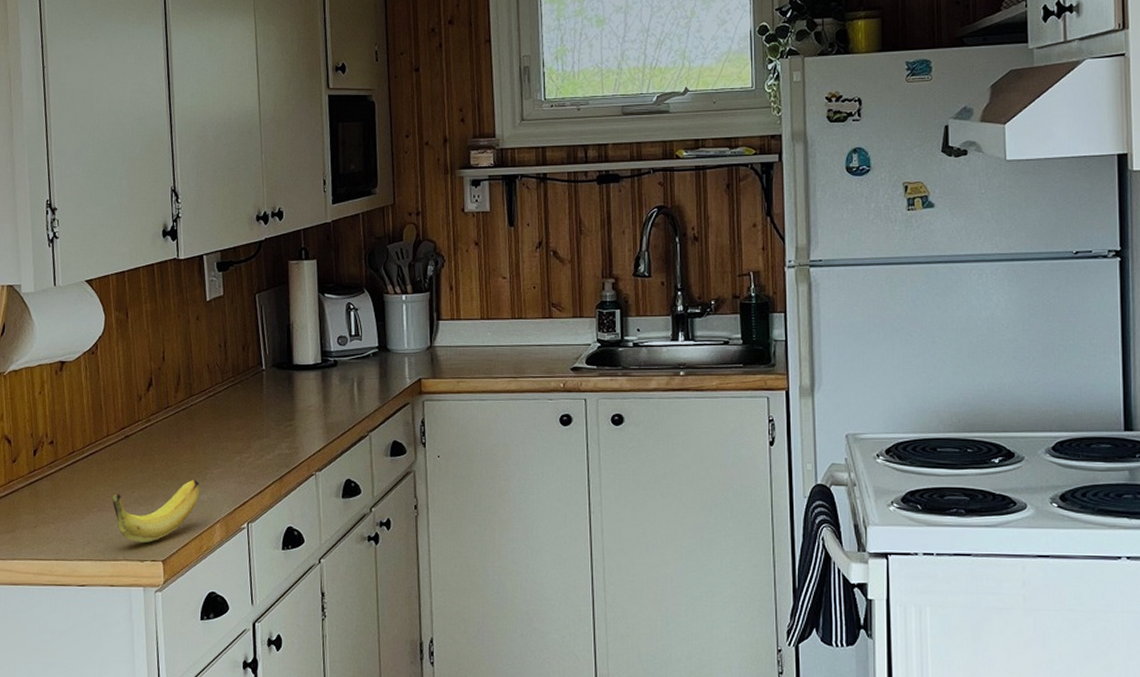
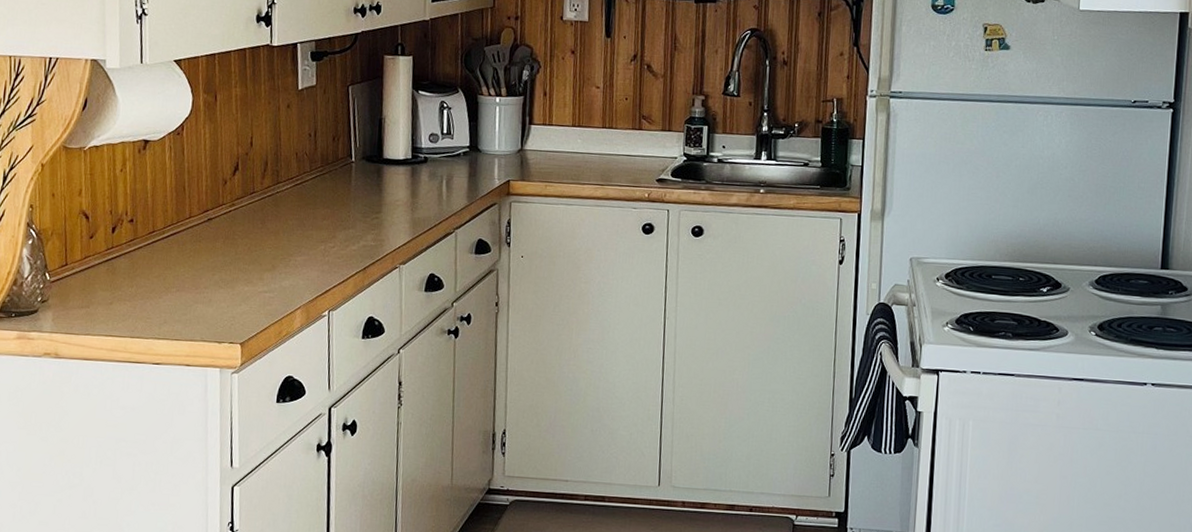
banana: present [112,480,200,543] -> none [192,266,282,325]

